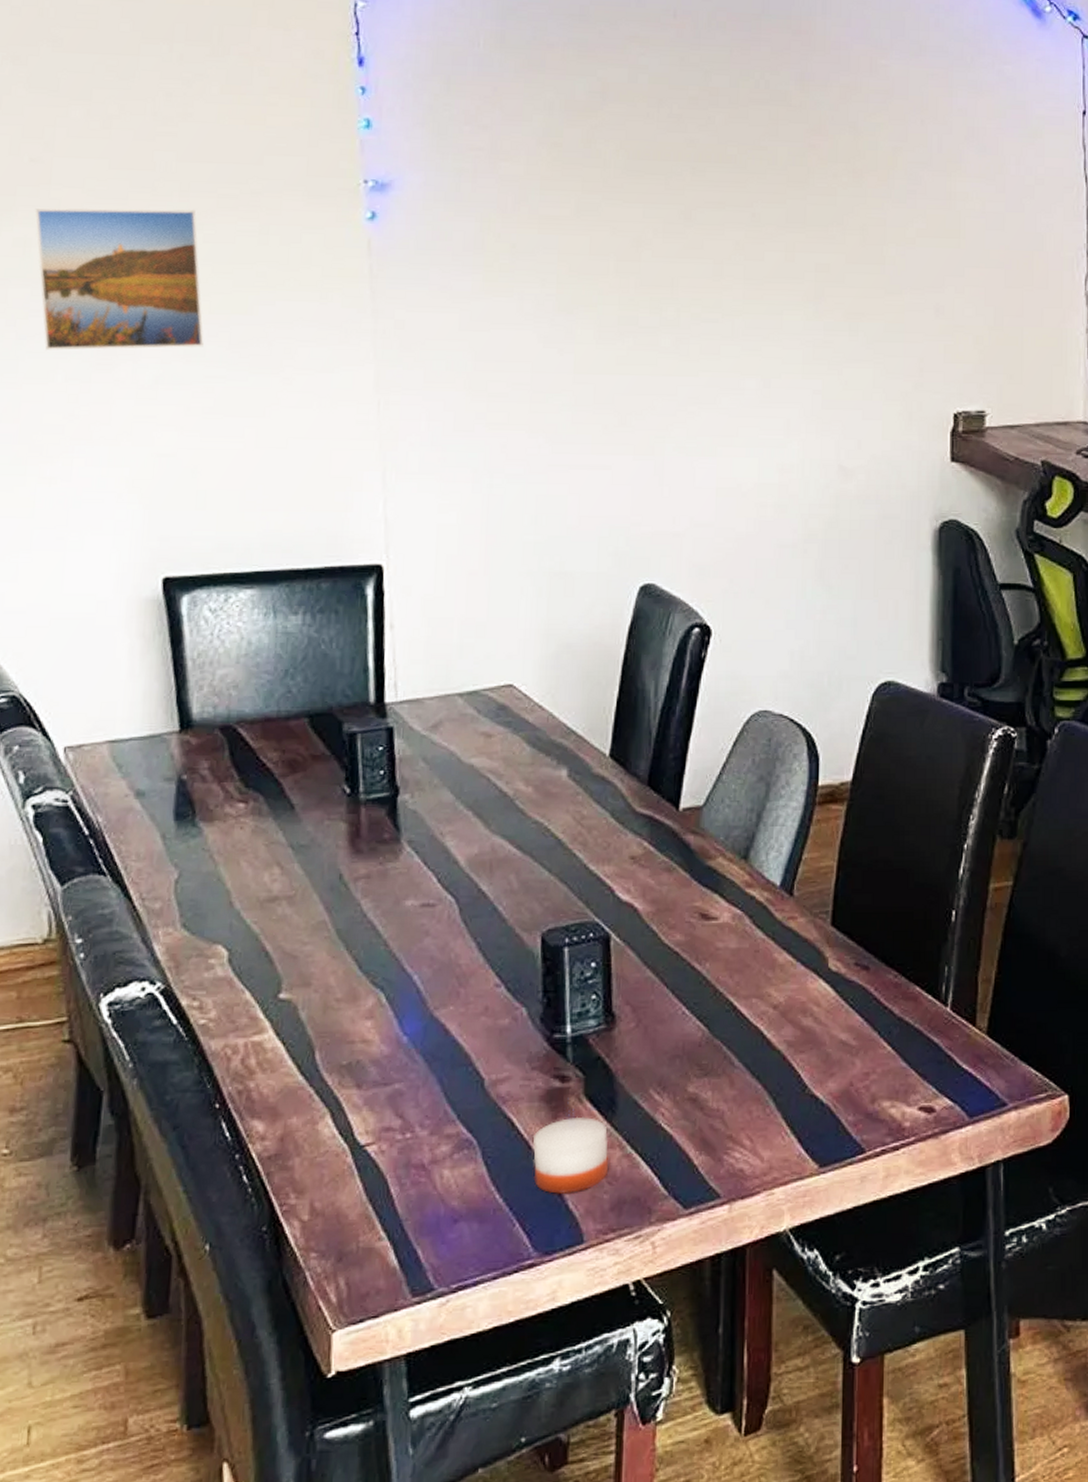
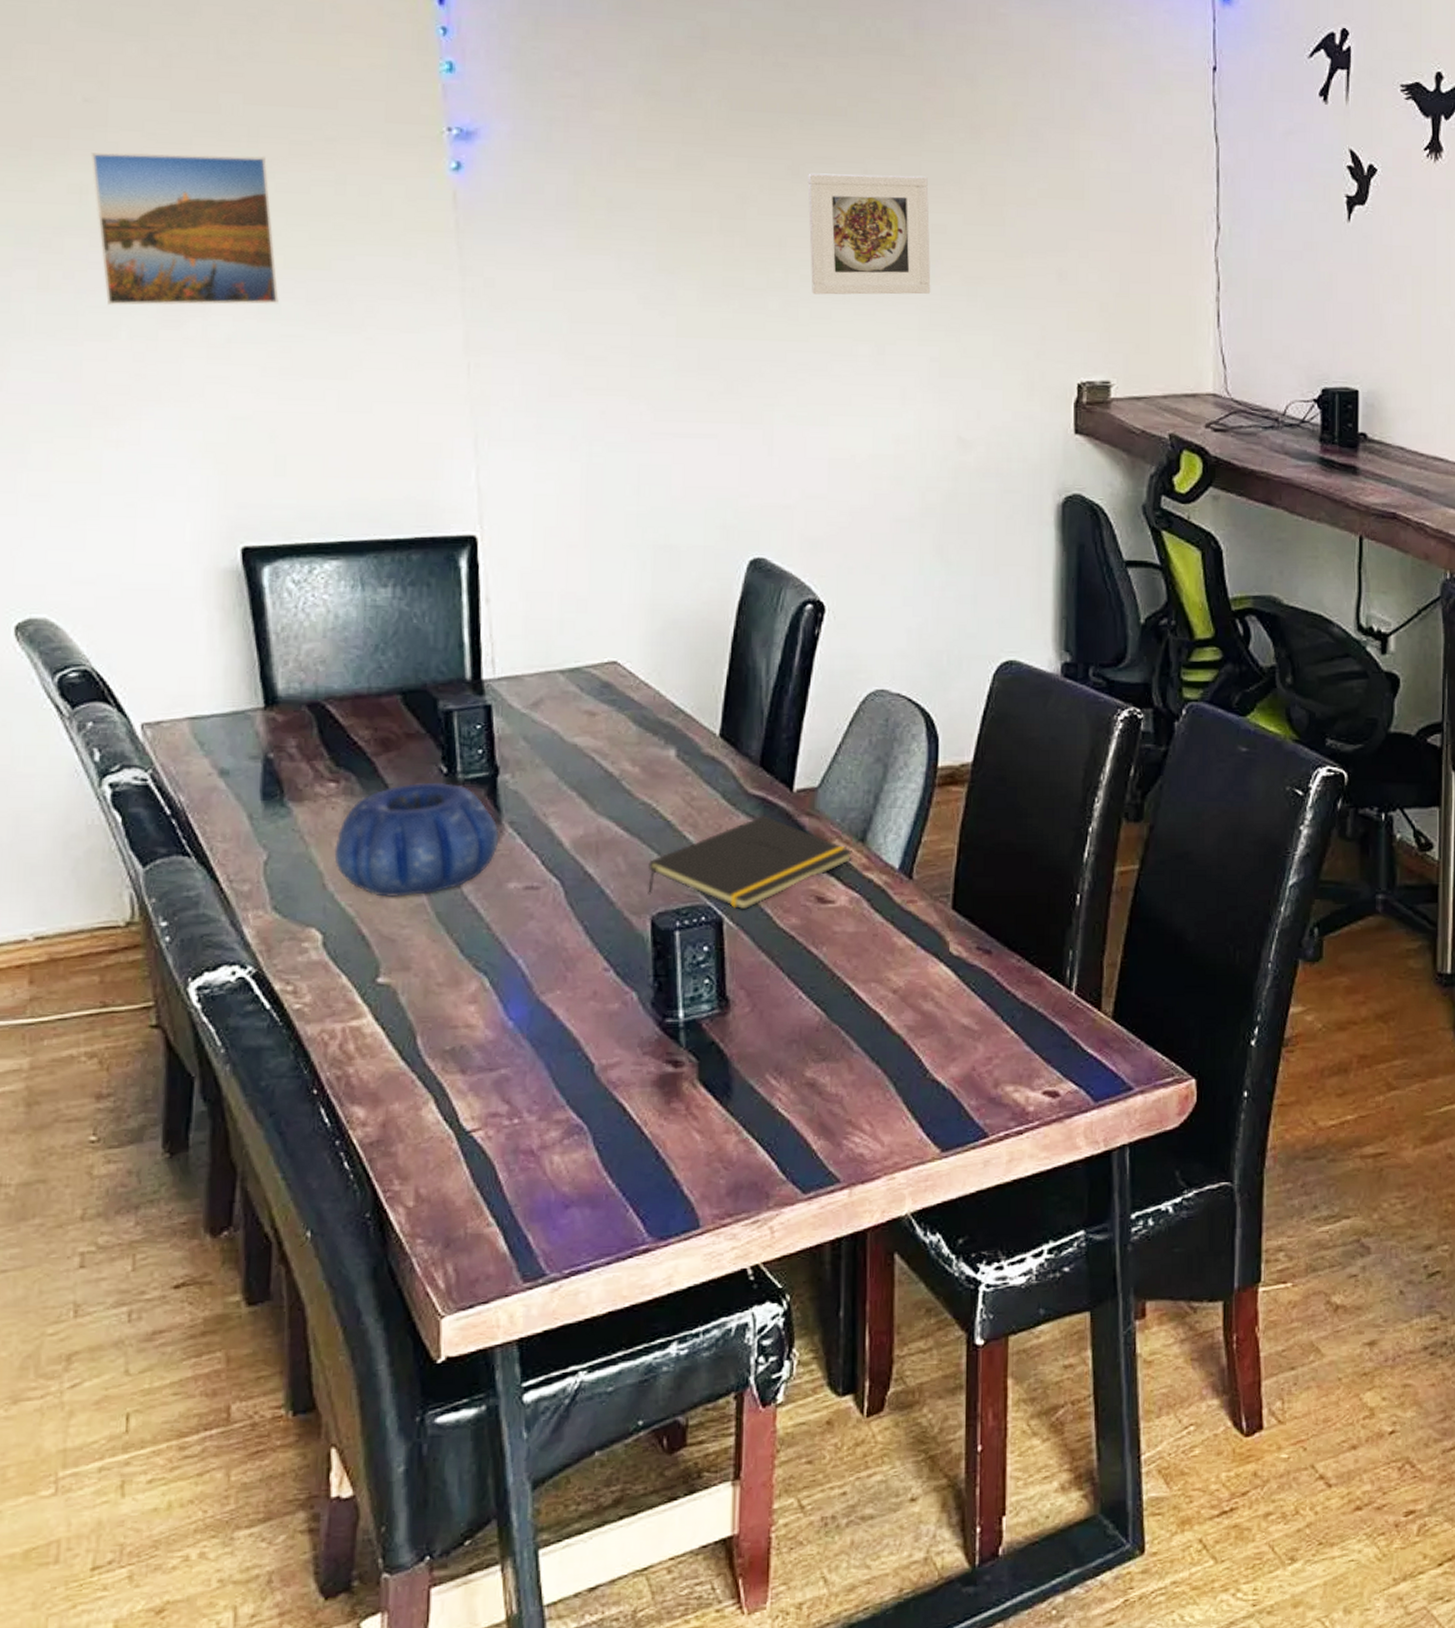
decorative bowl: none [241,802,397,914] -> present [334,782,498,897]
candle: present [532,1110,609,1194] -> none [645,1095,725,1179]
notepad: none [538,834,737,927] -> present [648,816,854,910]
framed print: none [699,217,815,332] -> present [807,173,931,295]

